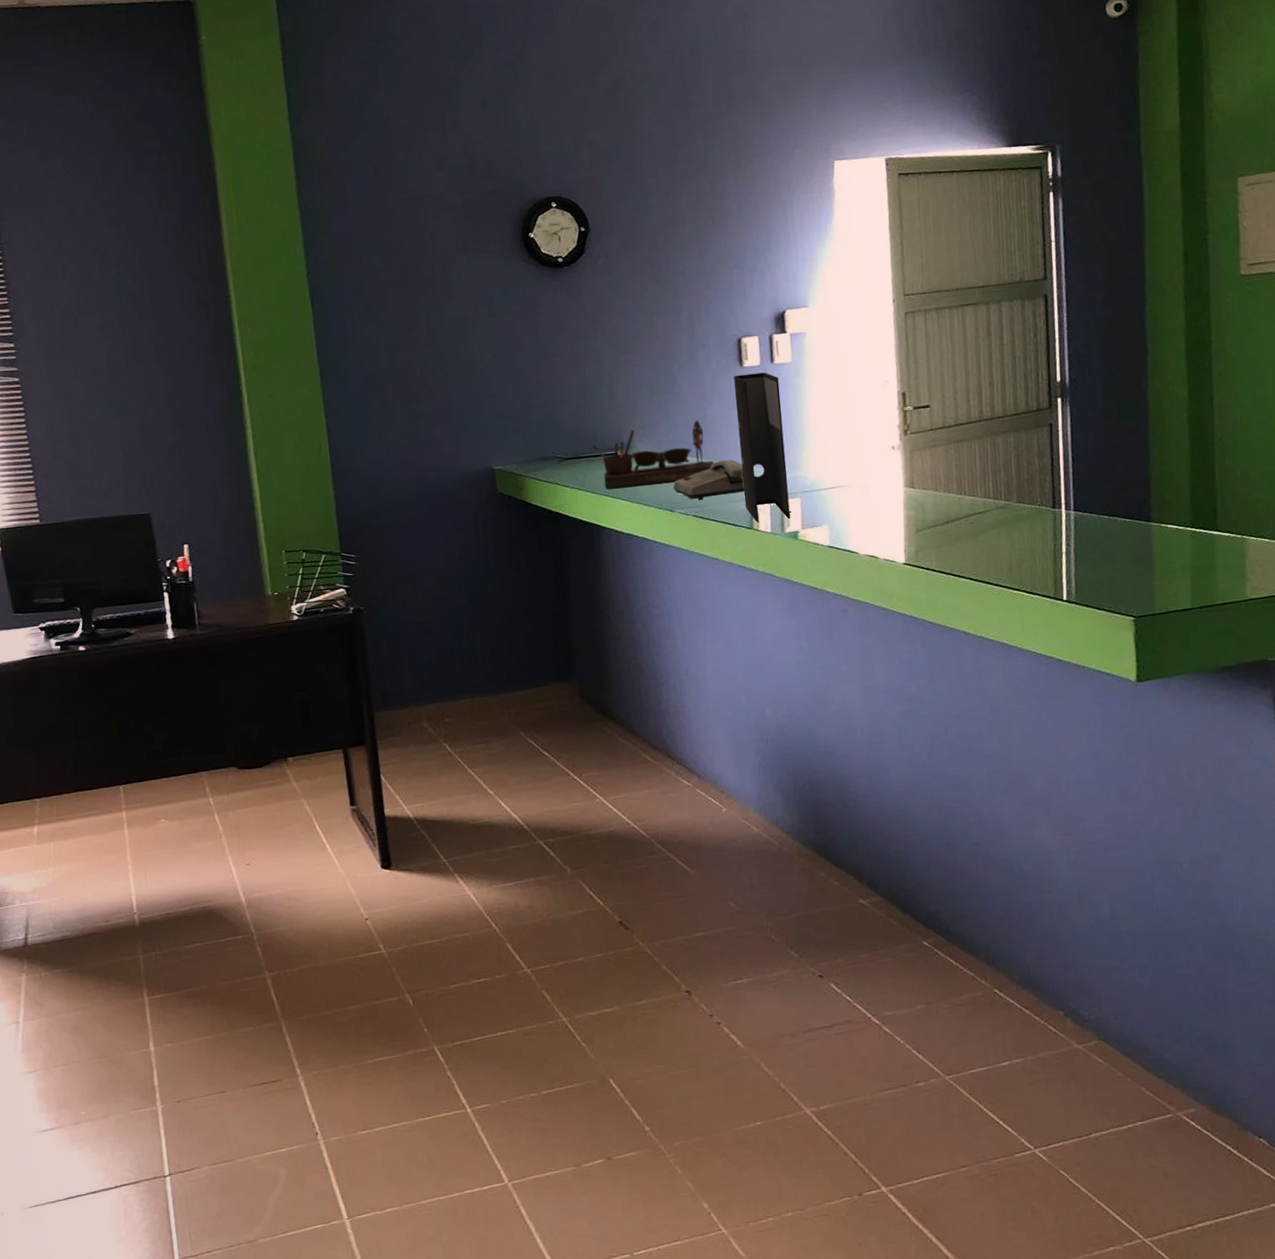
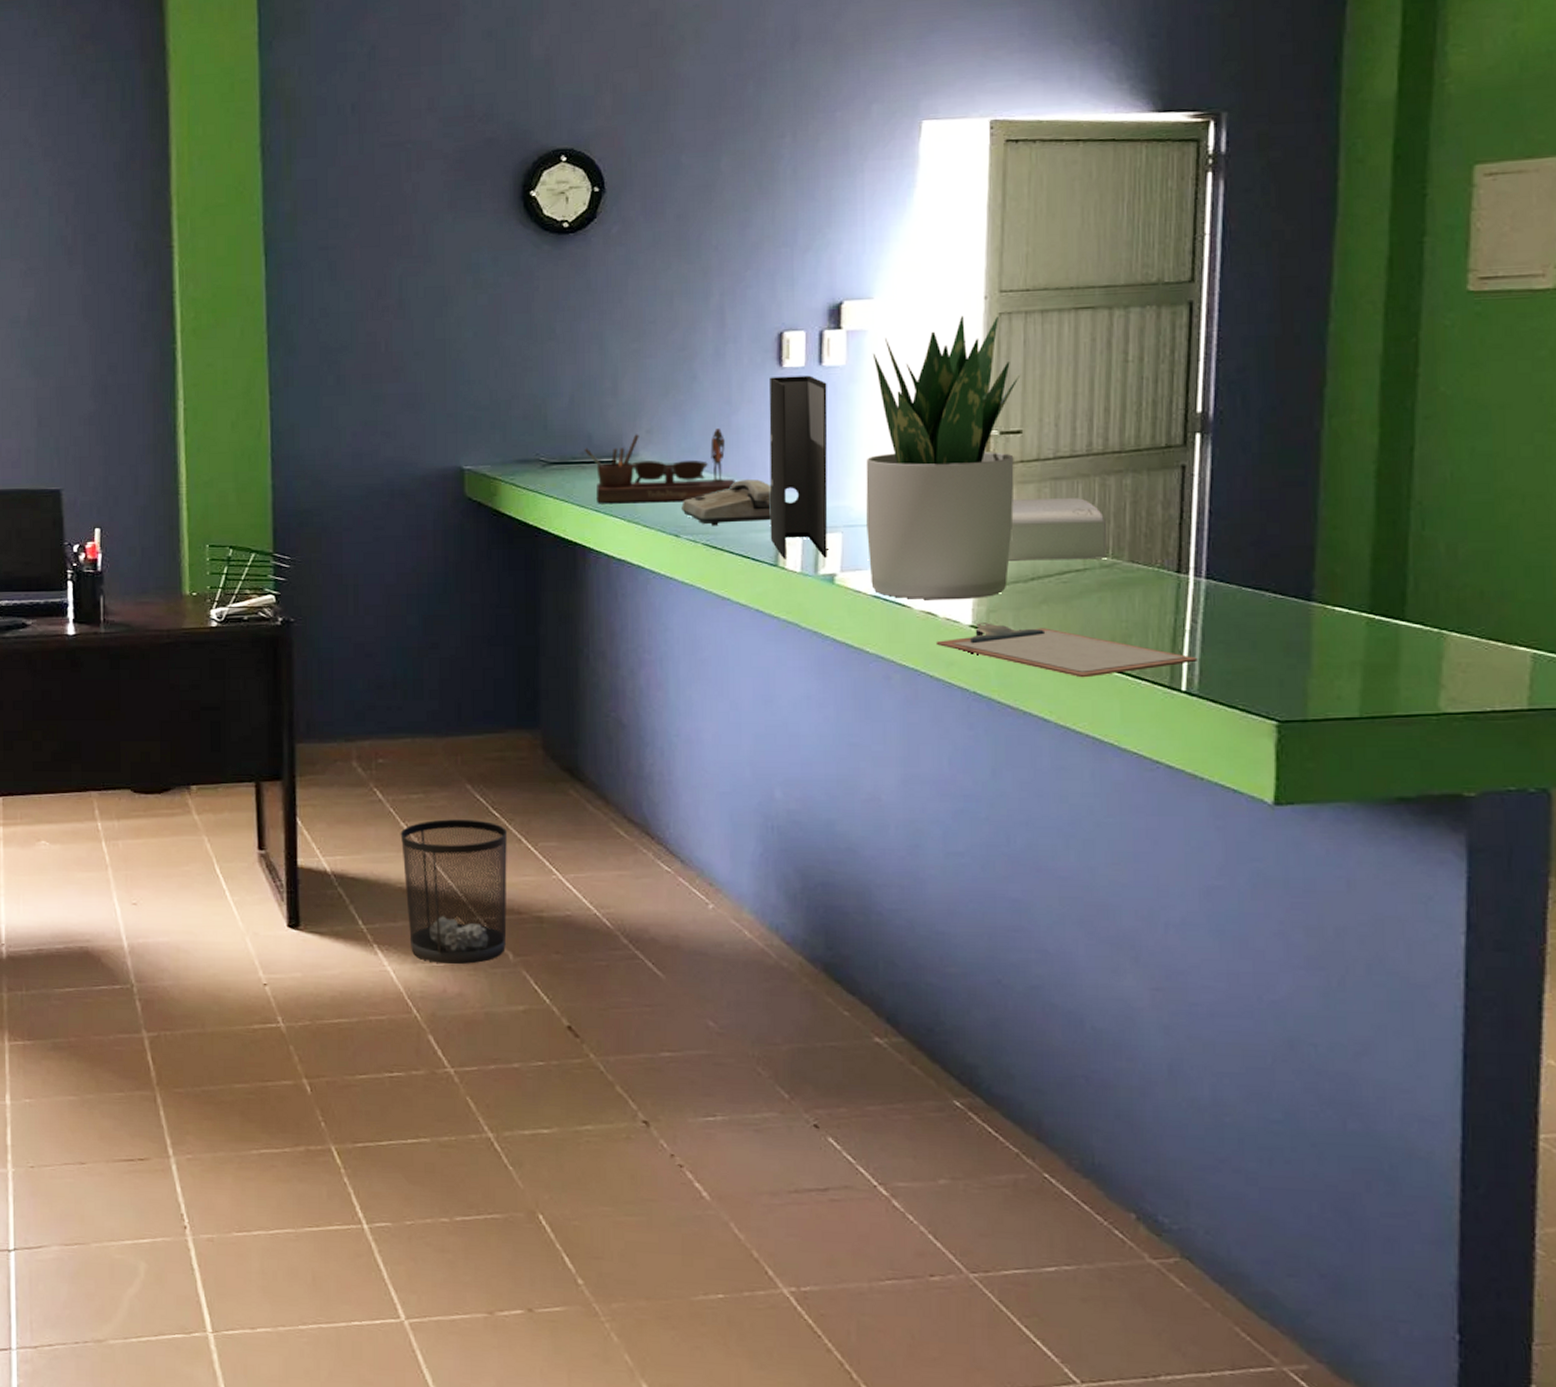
waste bin: none [468,760,564,883] -> present [400,819,508,965]
planter: none [811,316,930,546] -> present [865,316,1020,600]
clipboard: none [879,560,1073,597] -> present [935,623,1197,678]
tissue dispenser: none [927,455,1001,510] -> present [1008,498,1107,561]

